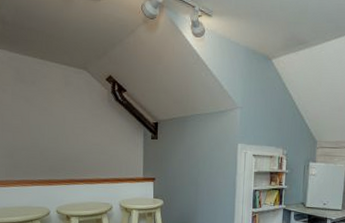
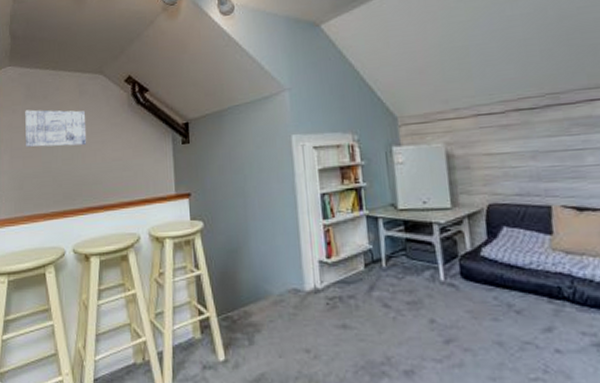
wall art: none [14,91,71,128] -> present [25,109,87,147]

